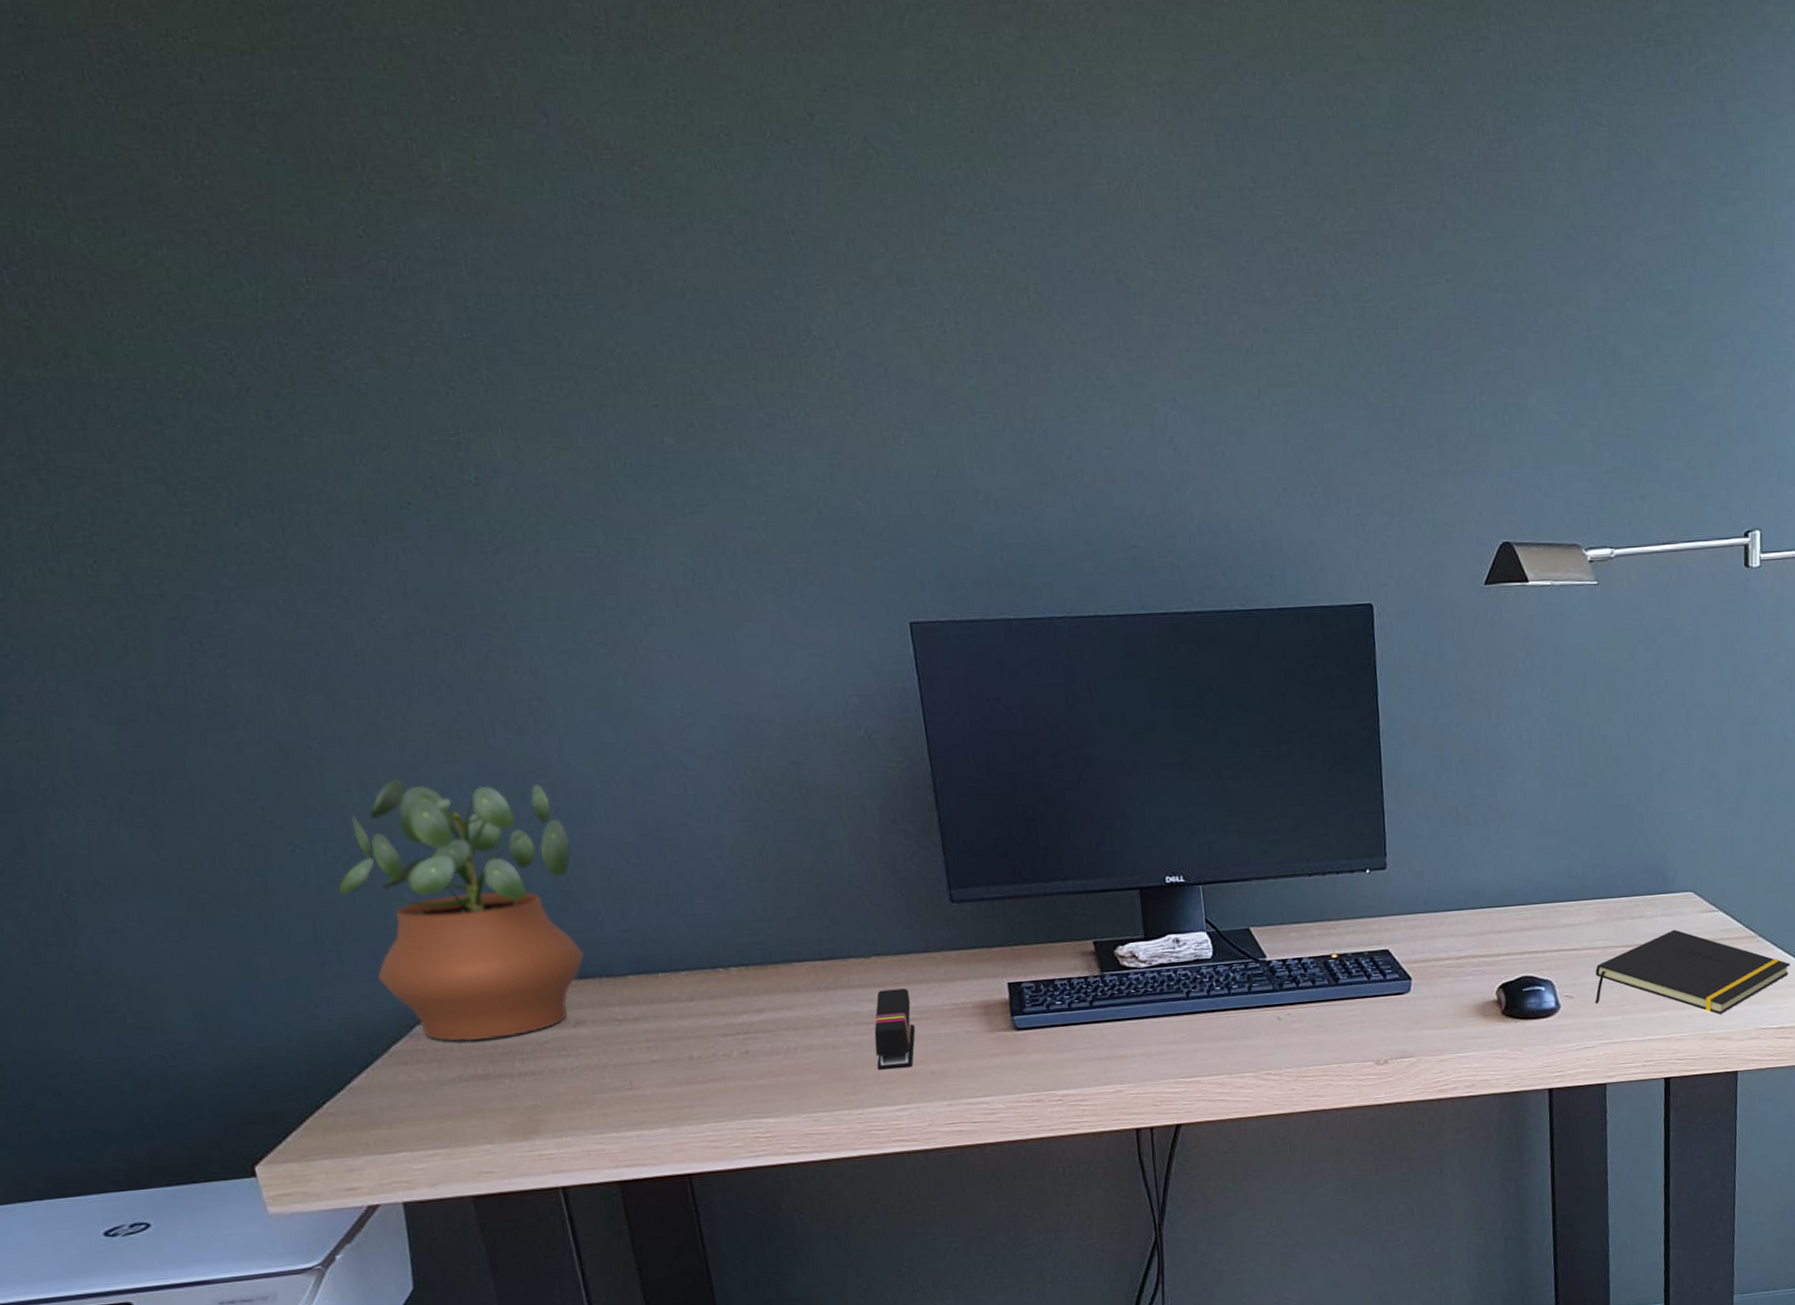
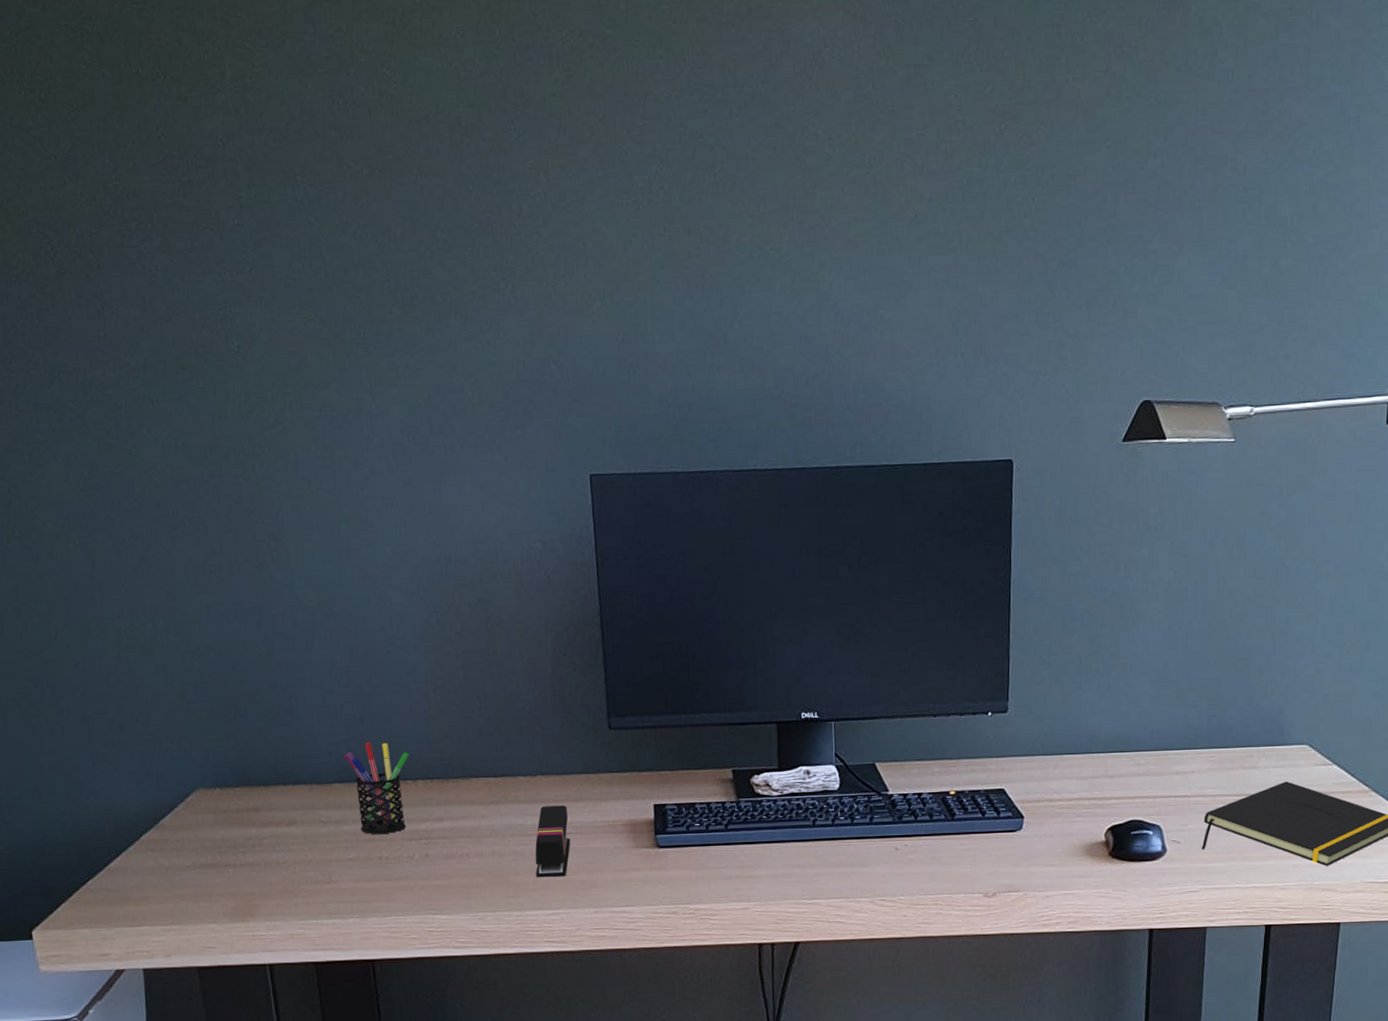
potted plant: present [338,778,585,1042] -> none [108,606,300,834]
pen holder: none [639,926,719,1031] -> present [344,742,409,834]

